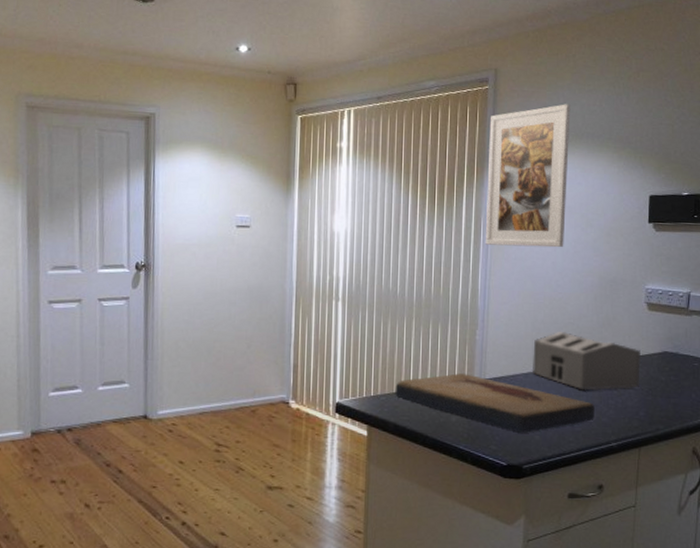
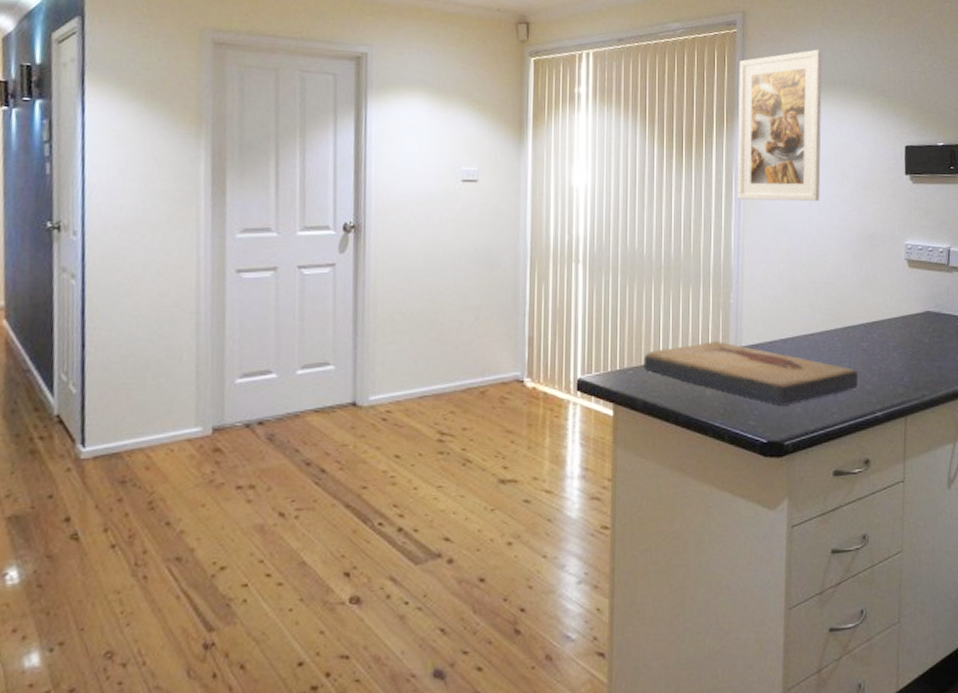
toaster: present [531,331,642,391] -> none [790,291,904,356]

